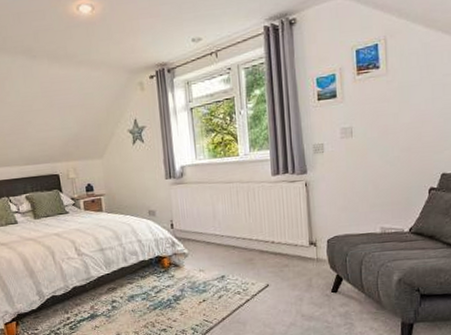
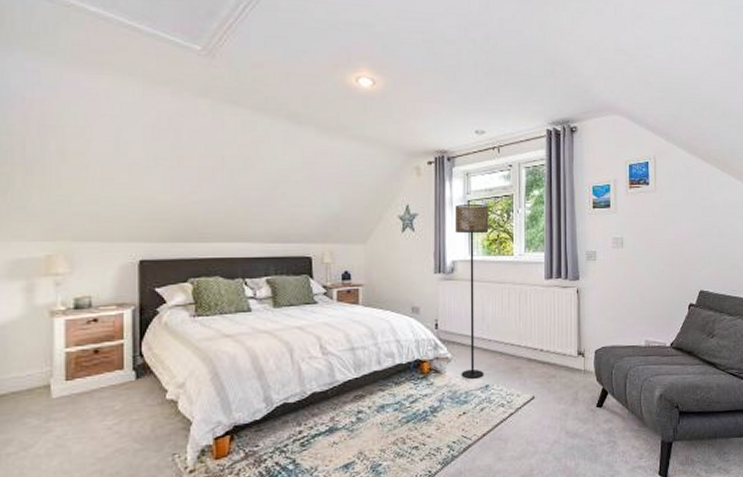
floor lamp: none [178,110,220,271] -> present [454,203,489,379]

